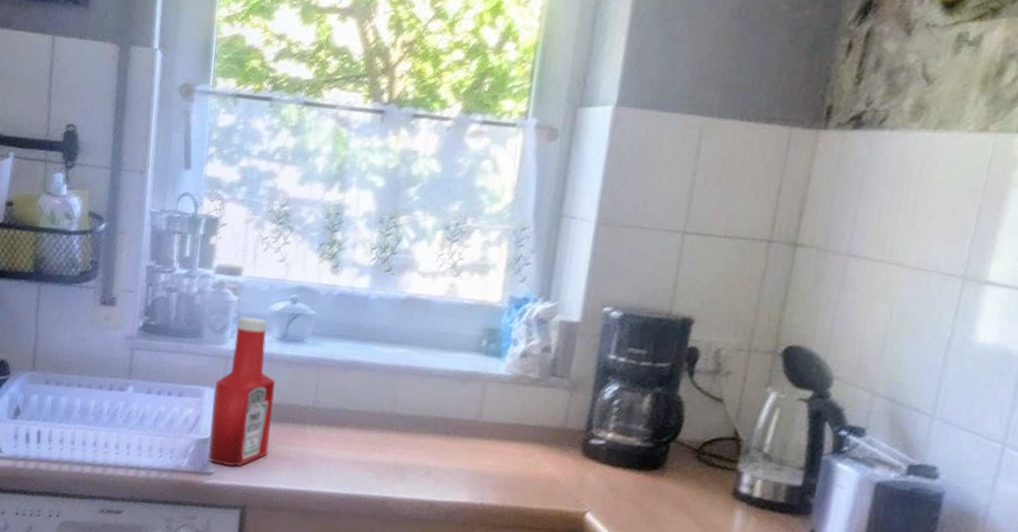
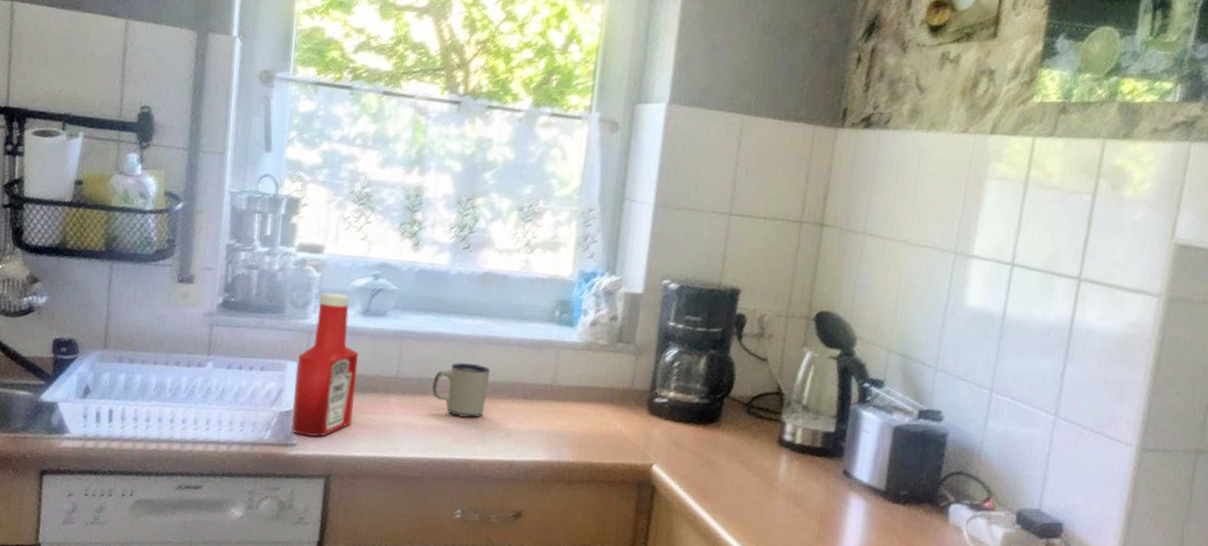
mug: none [349,394,411,453] -> present [431,363,491,418]

